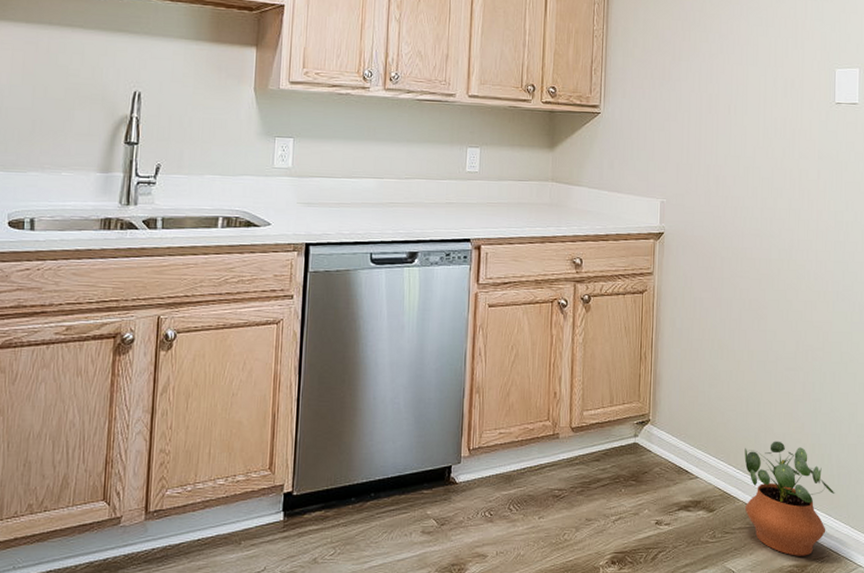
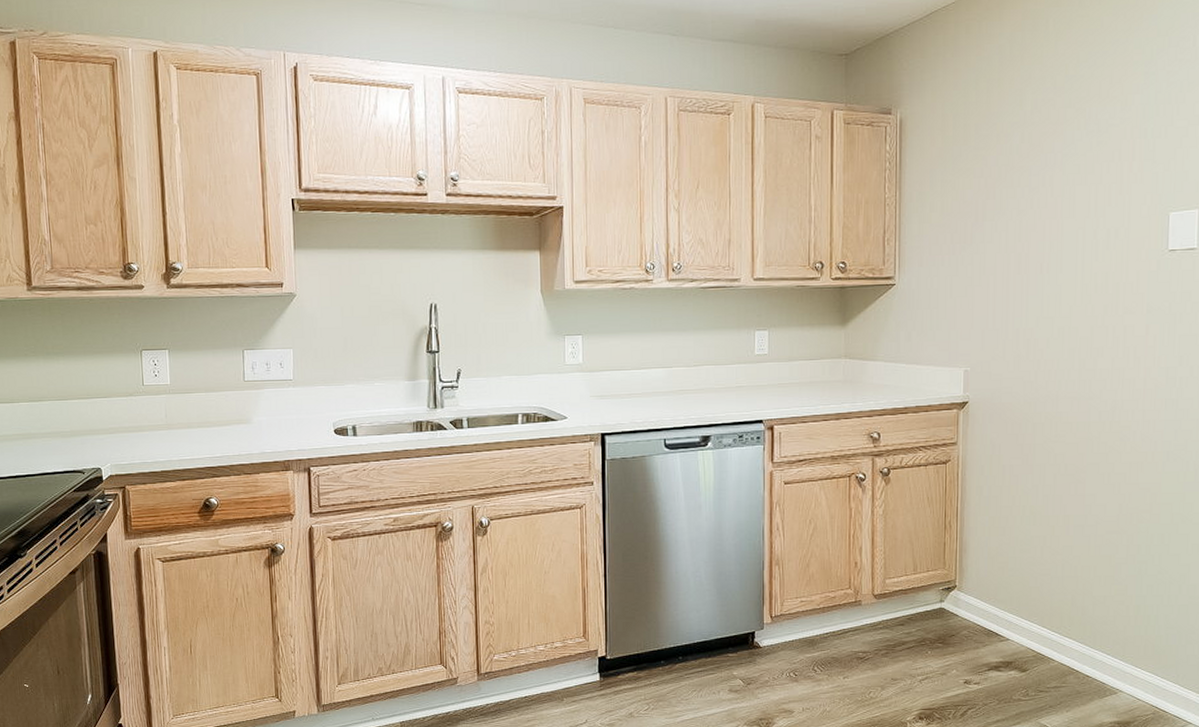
potted plant: present [744,441,835,556] -> none [1060,603,1163,713]

